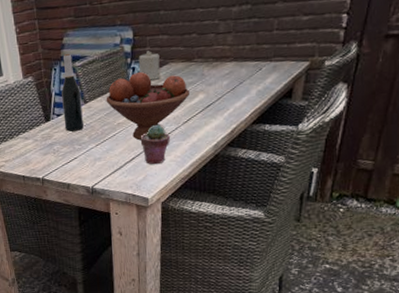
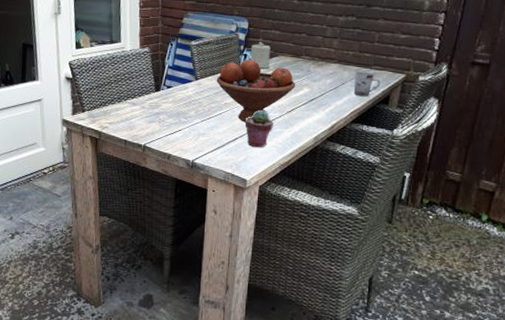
wine bottle: present [61,53,83,132] -> none [173,32,193,105]
cup: none [252,65,282,93] -> present [353,72,380,96]

